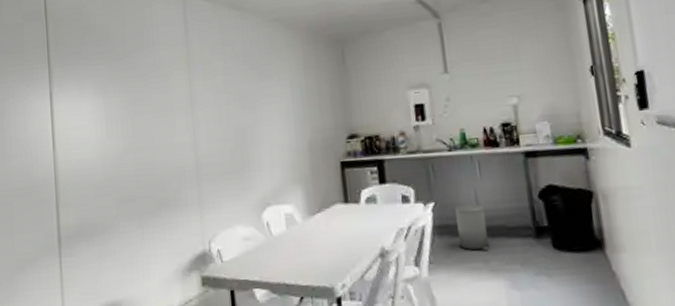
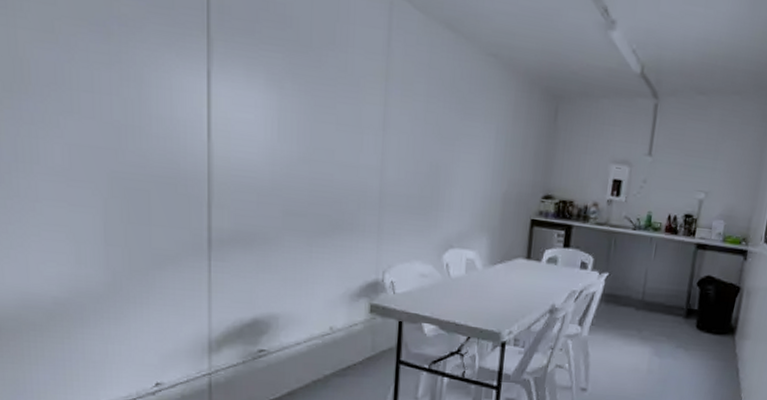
pedal bin: present [455,203,490,251] -> none [621,279,651,321]

